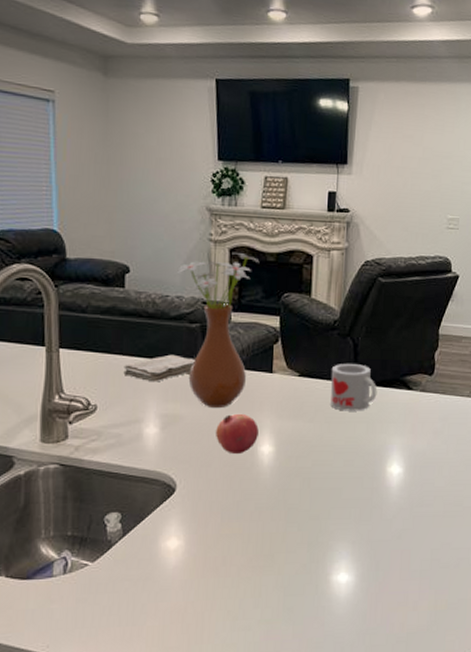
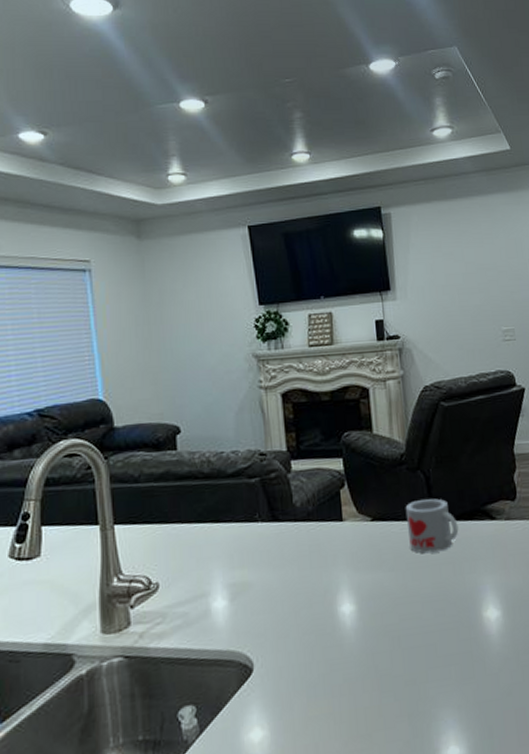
washcloth: present [123,354,195,382] -> none [183,515,259,550]
vase: present [177,252,260,409] -> none [230,396,316,570]
pomegranate: present [216,414,259,453] -> none [290,572,336,619]

